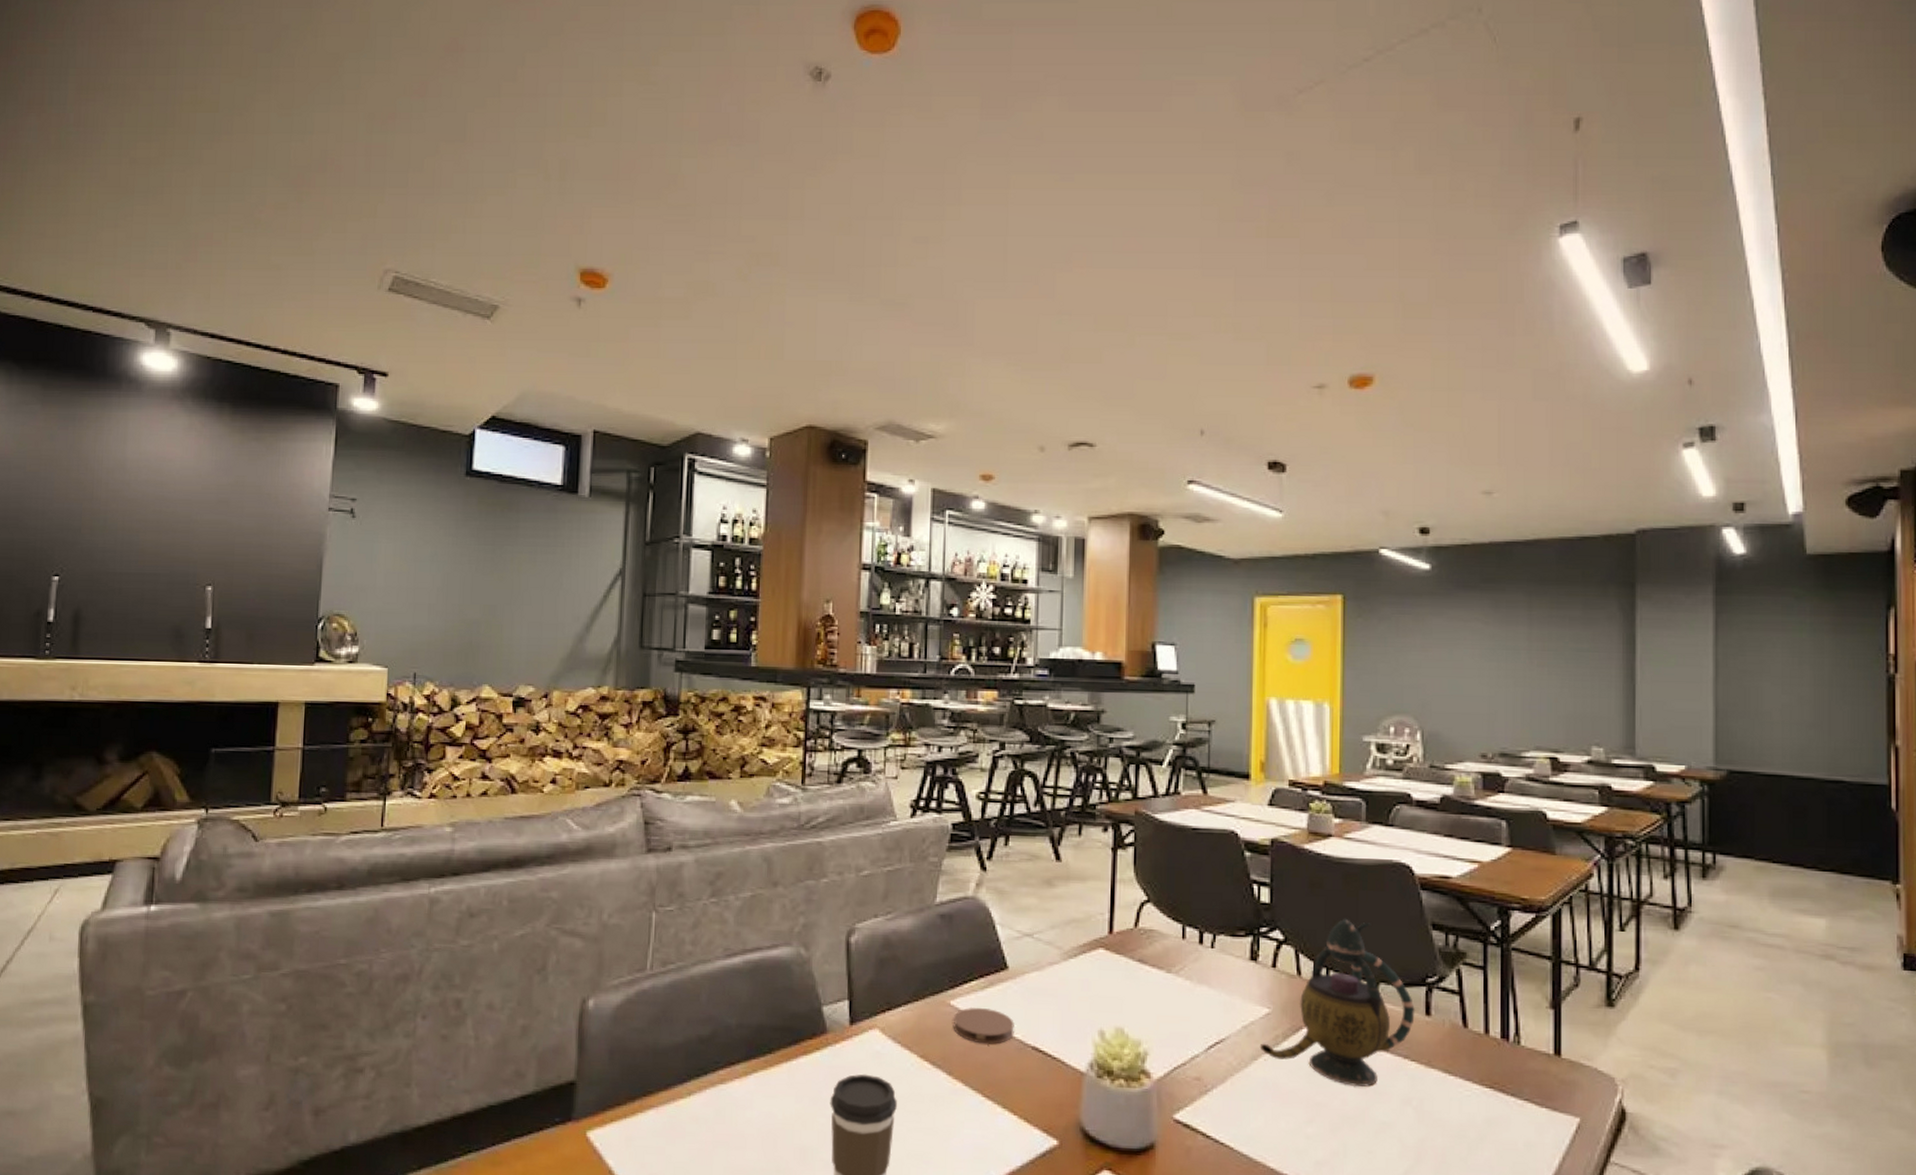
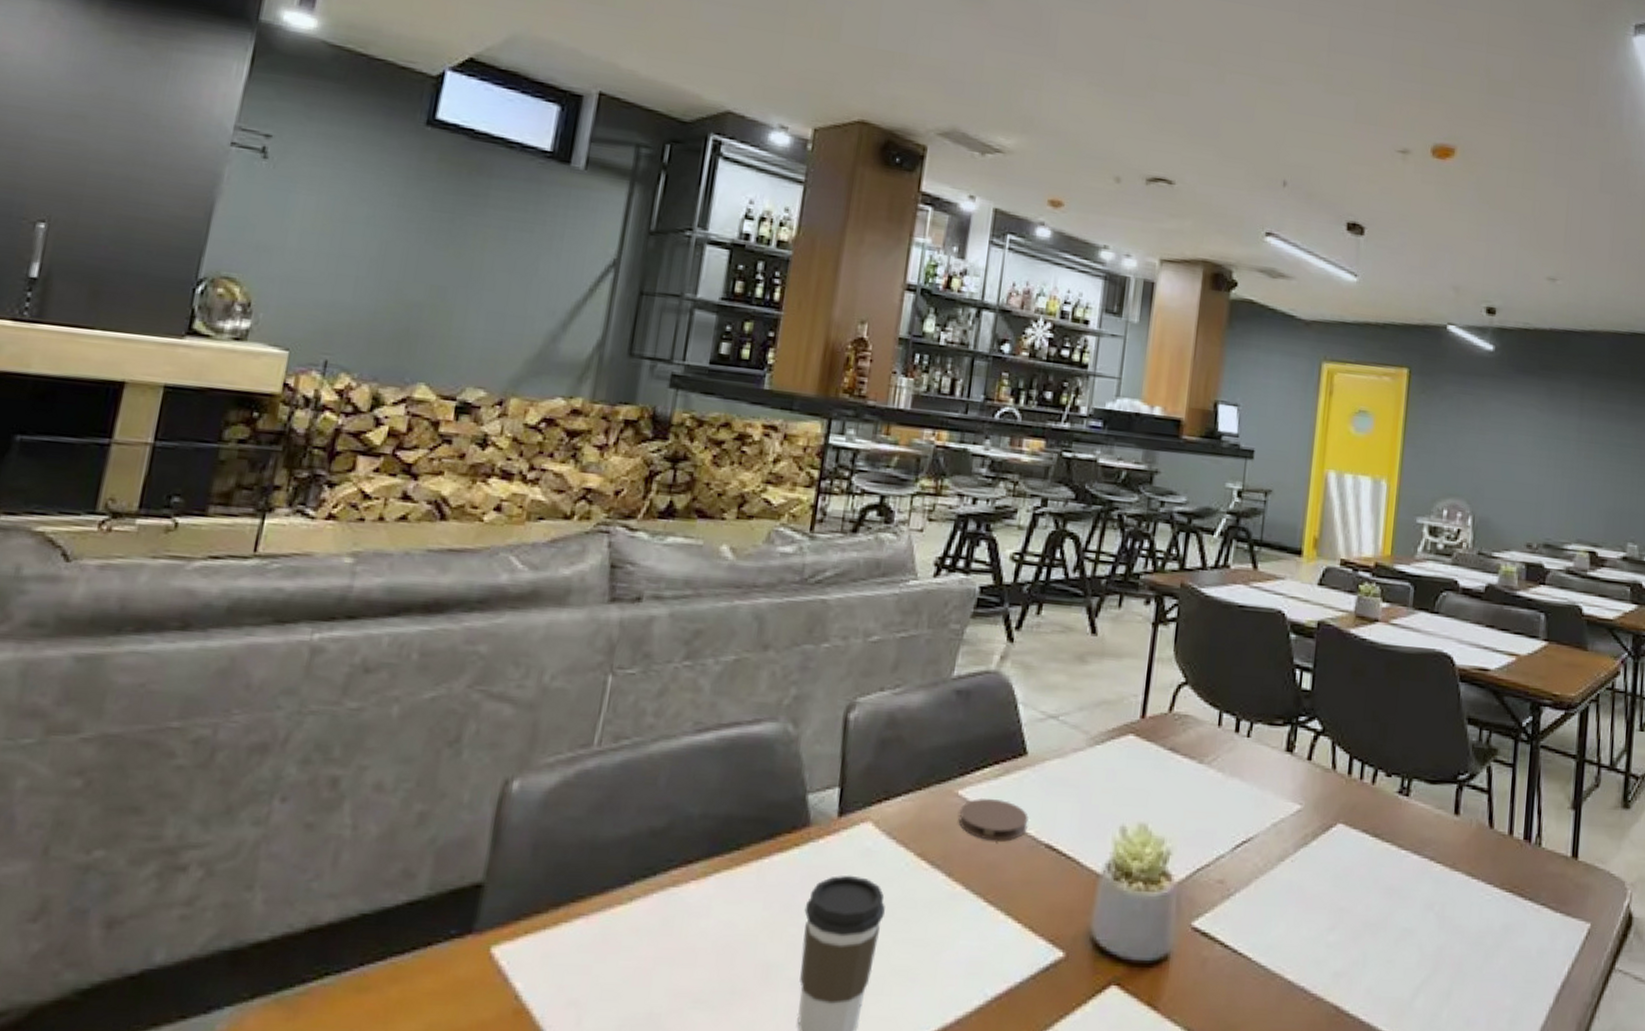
teapot: present [1259,918,1415,1087] -> none [1287,709,1445,891]

